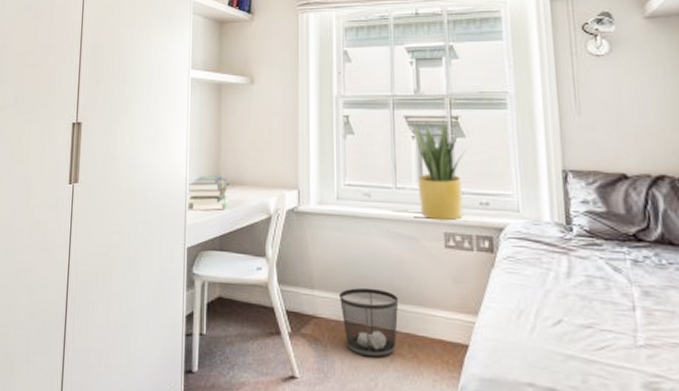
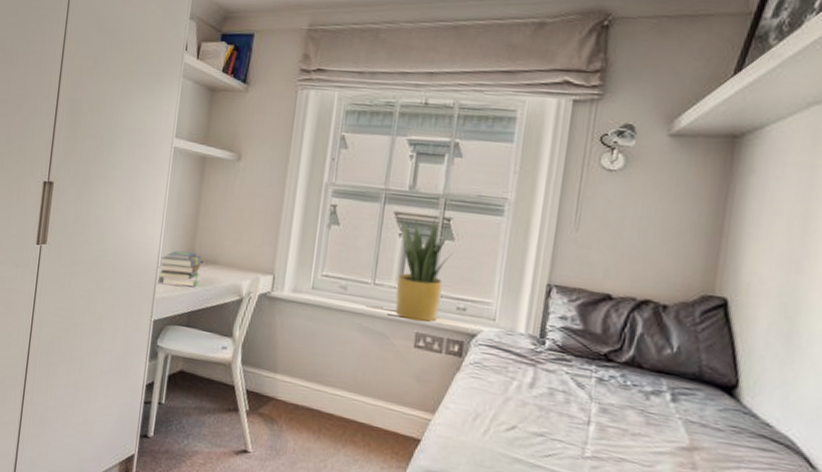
waste bin: present [338,287,399,358] -> none [300,376,360,442]

